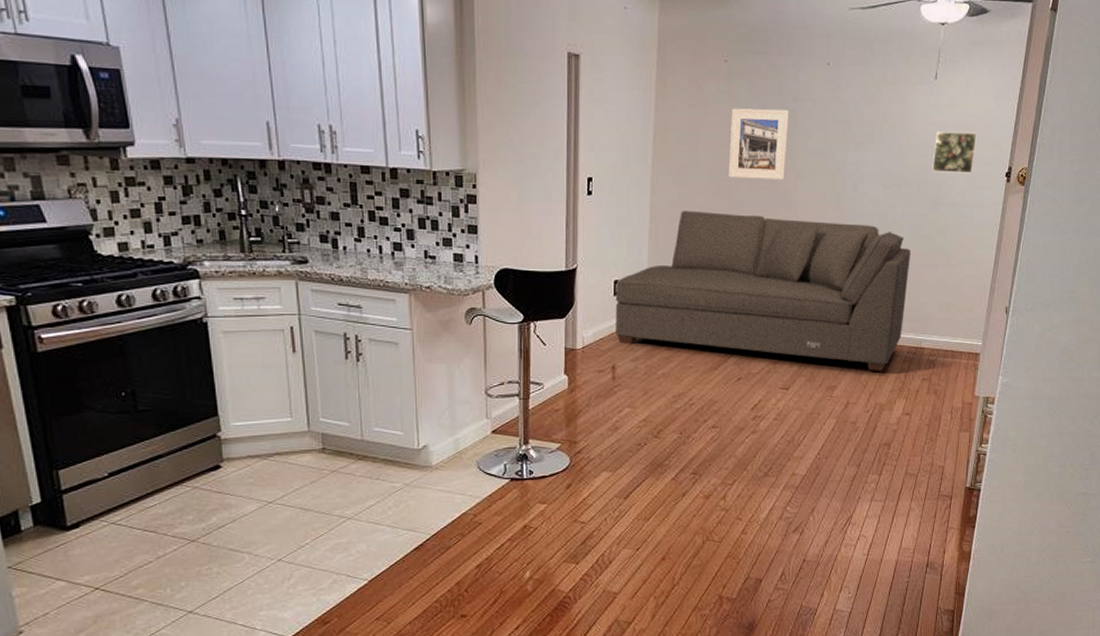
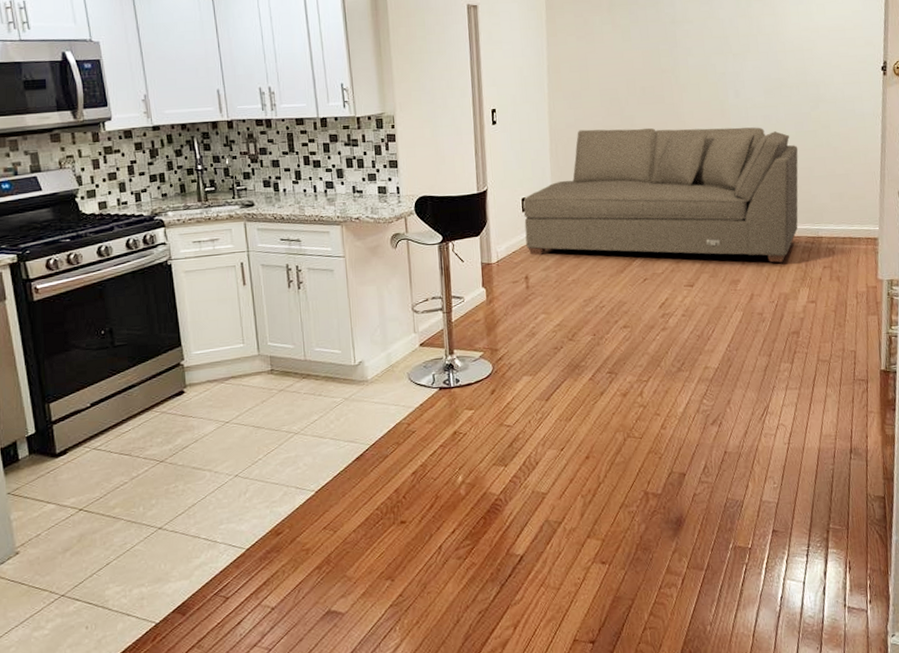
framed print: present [728,108,789,181] -> none [616,32,671,97]
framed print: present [932,132,978,174] -> none [809,33,849,73]

